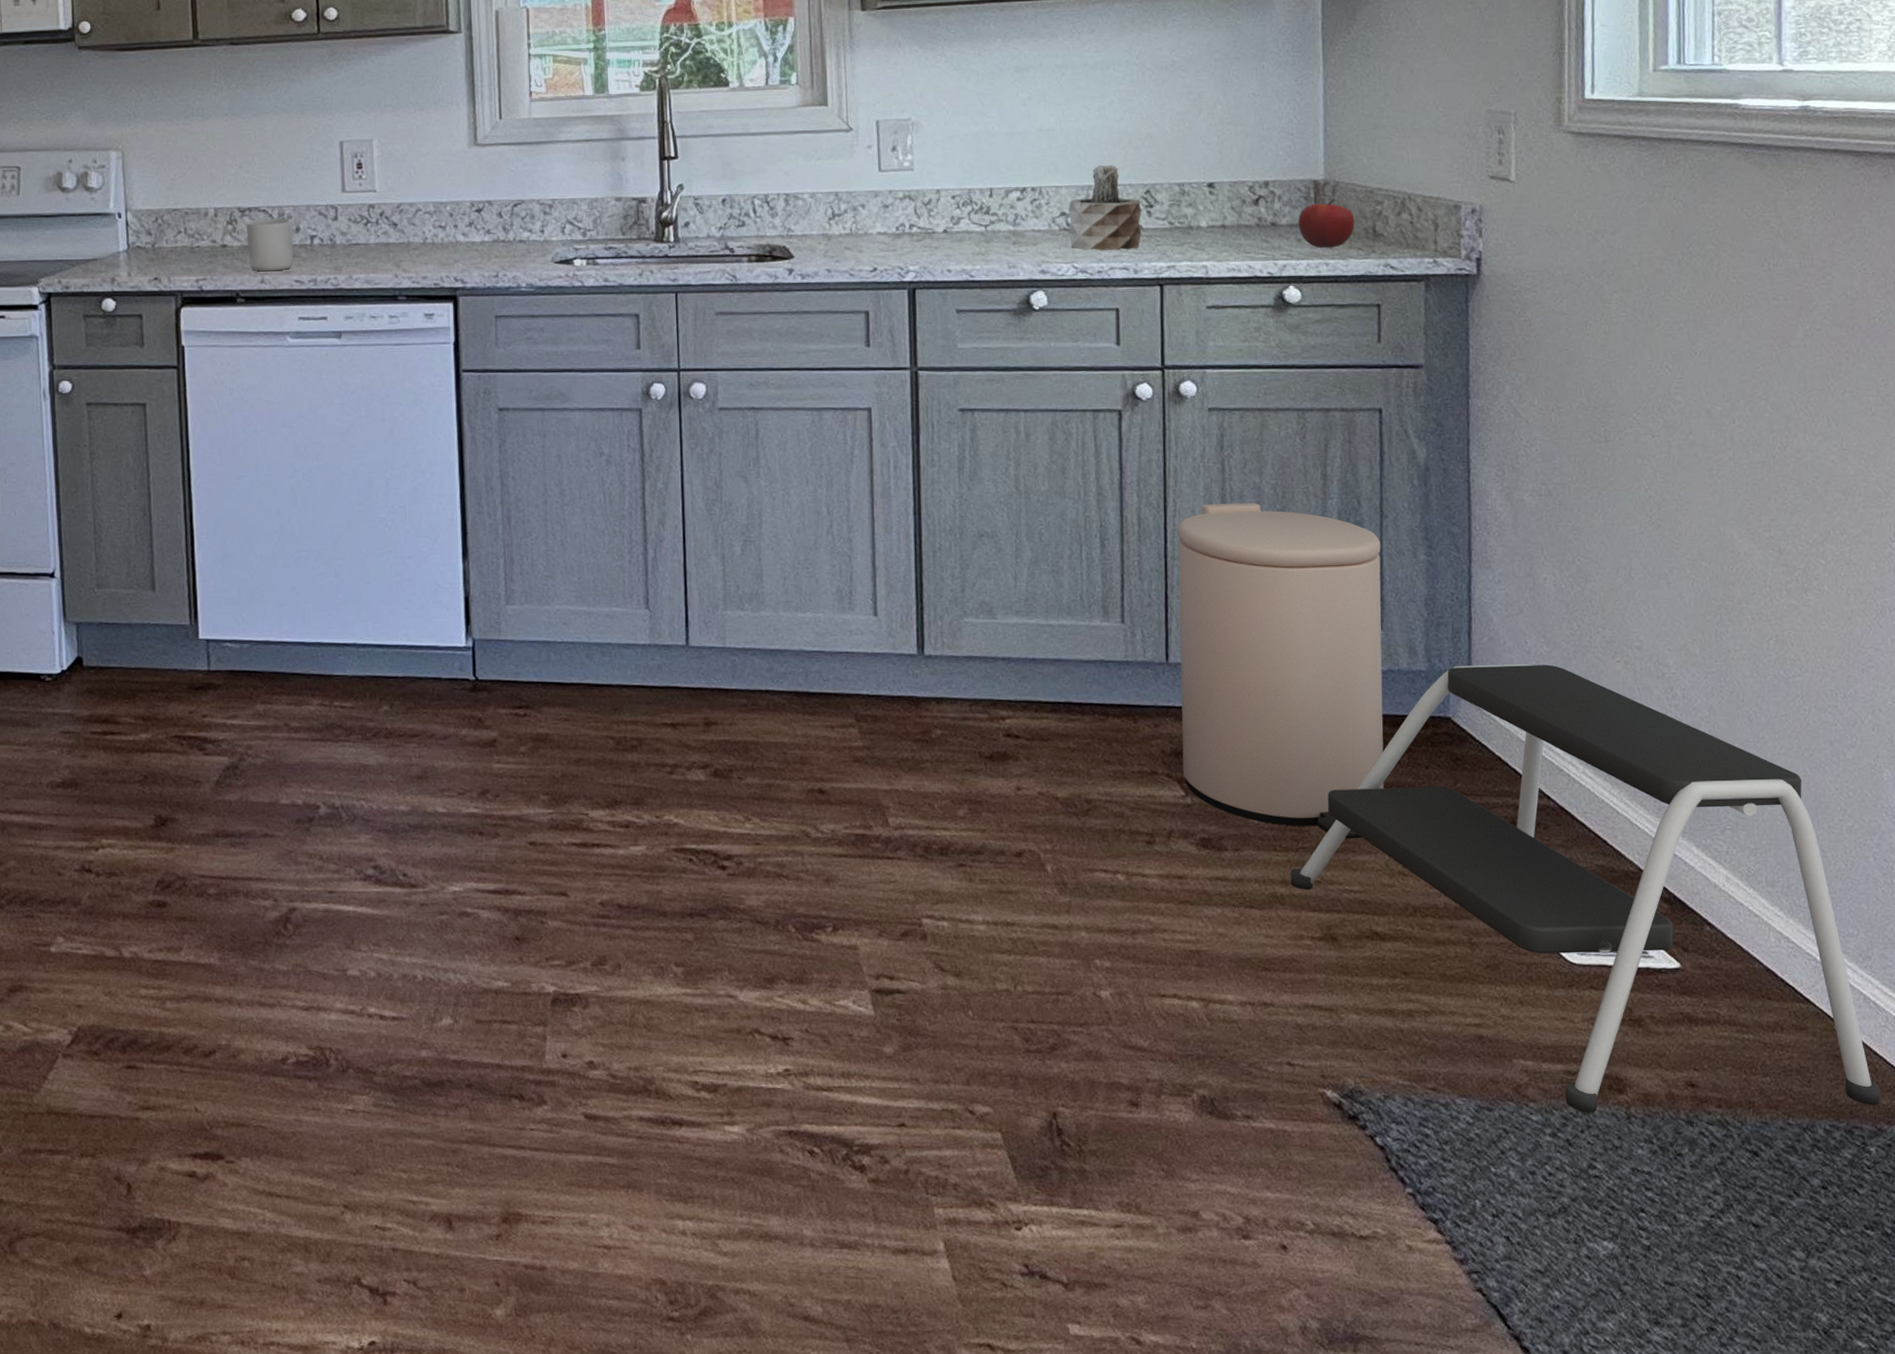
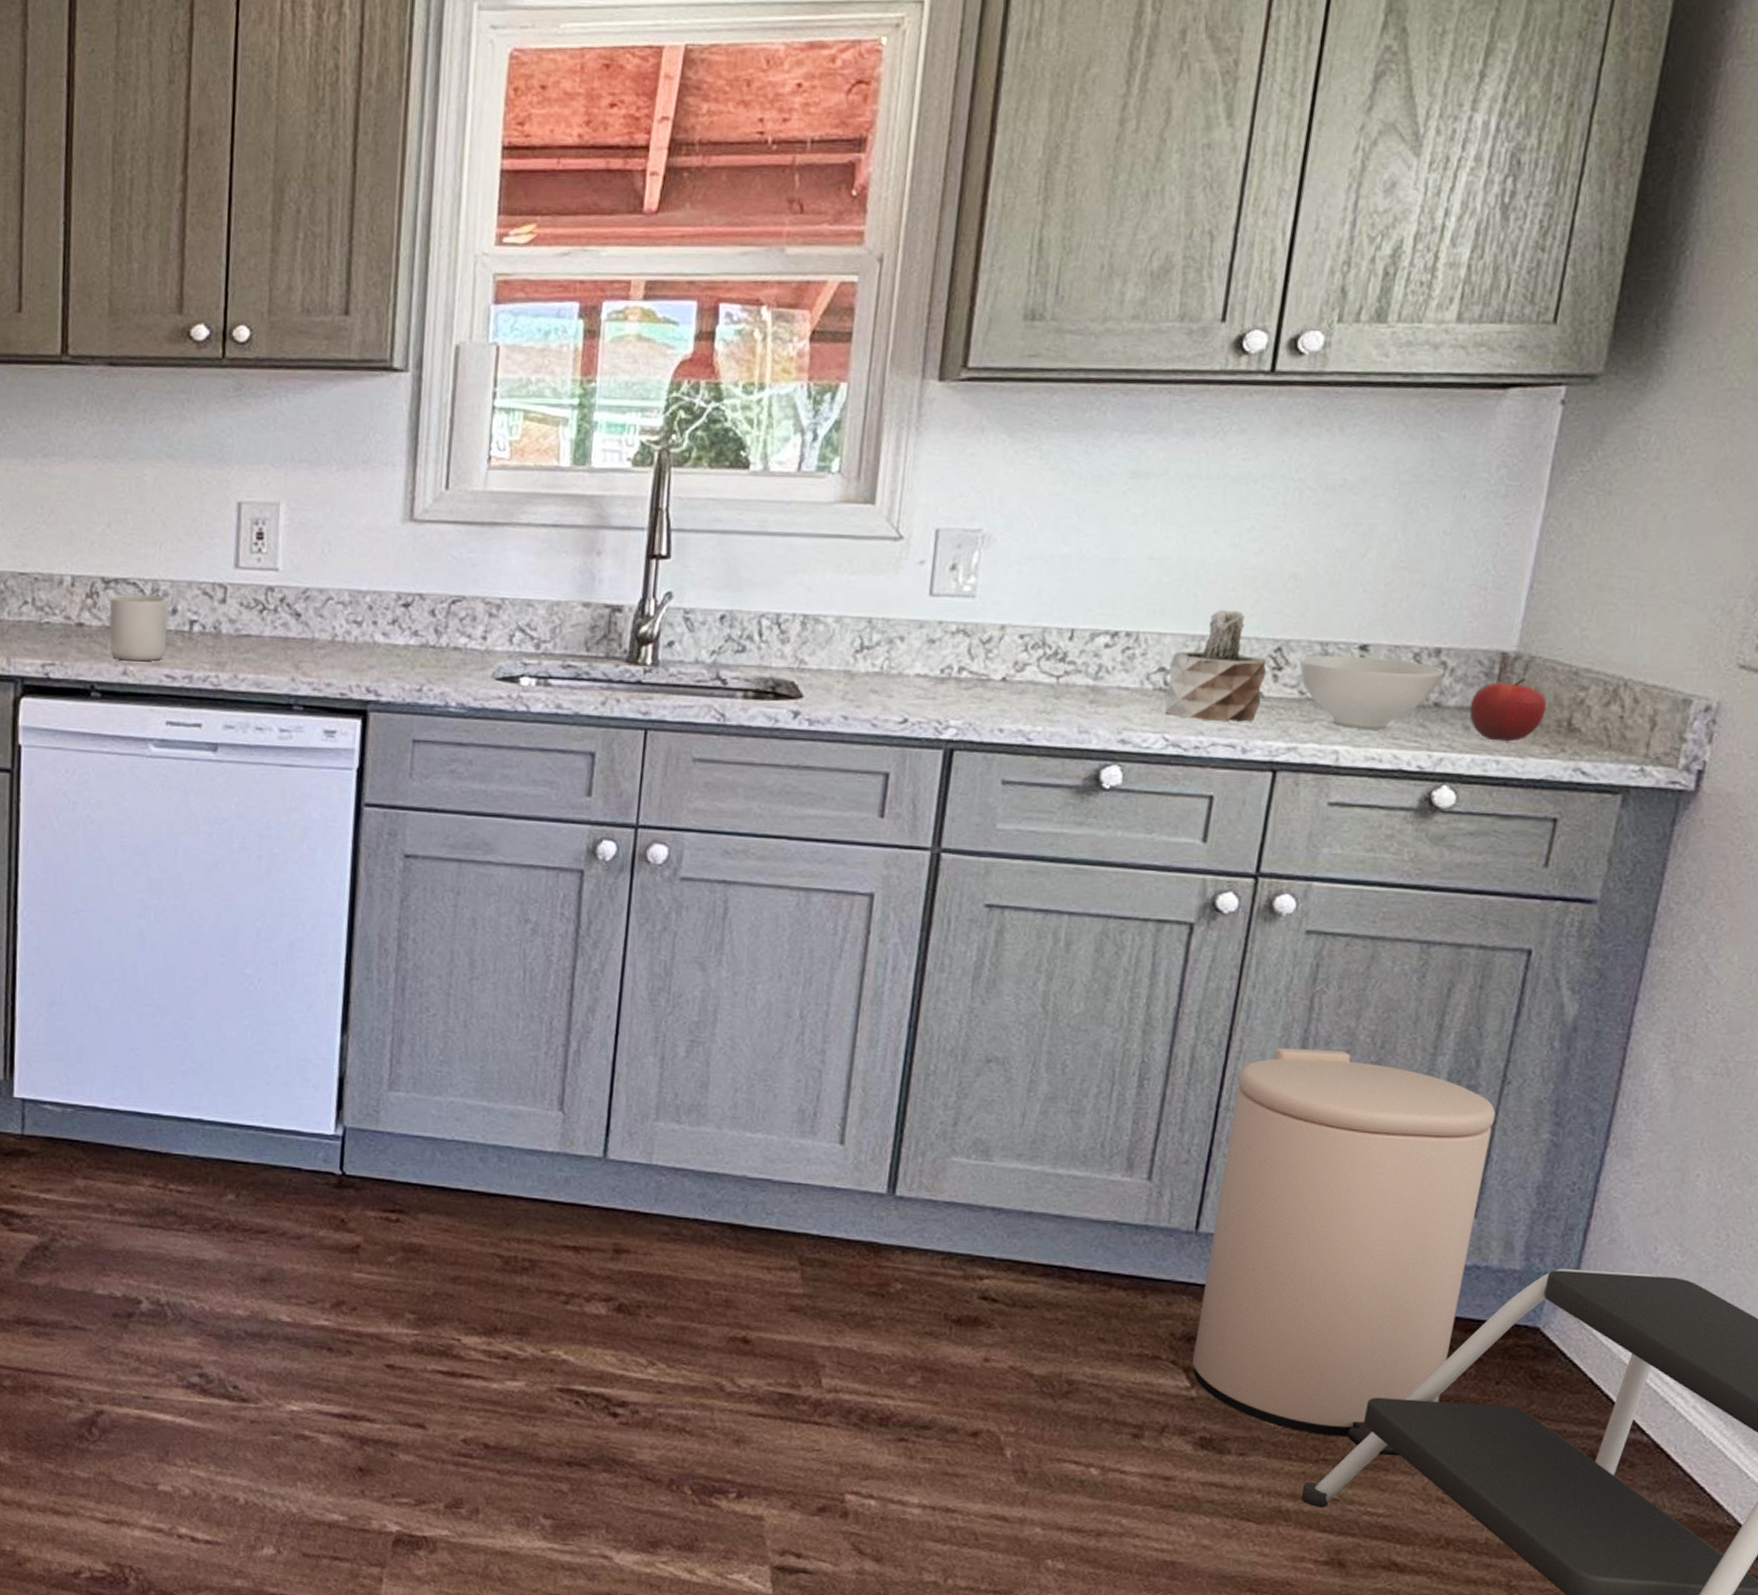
bowl: none [1165,192,1274,248] -> present [1299,655,1445,730]

